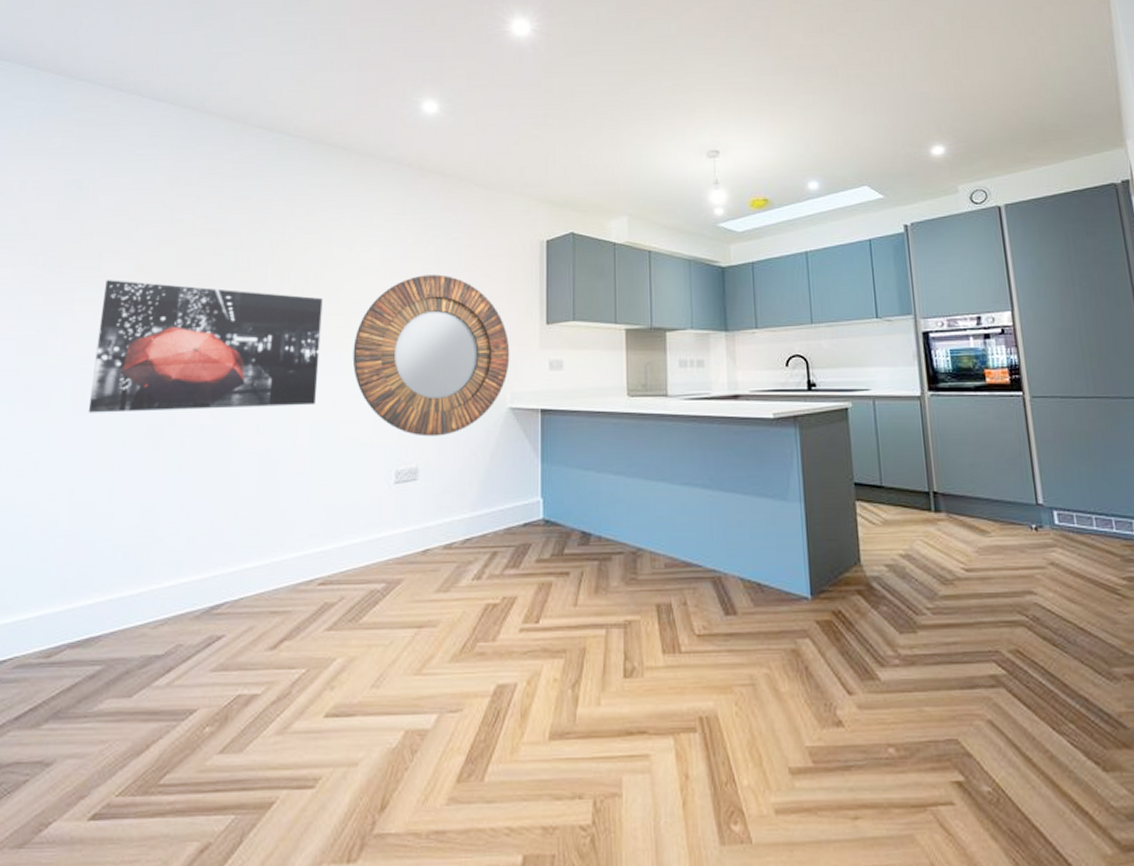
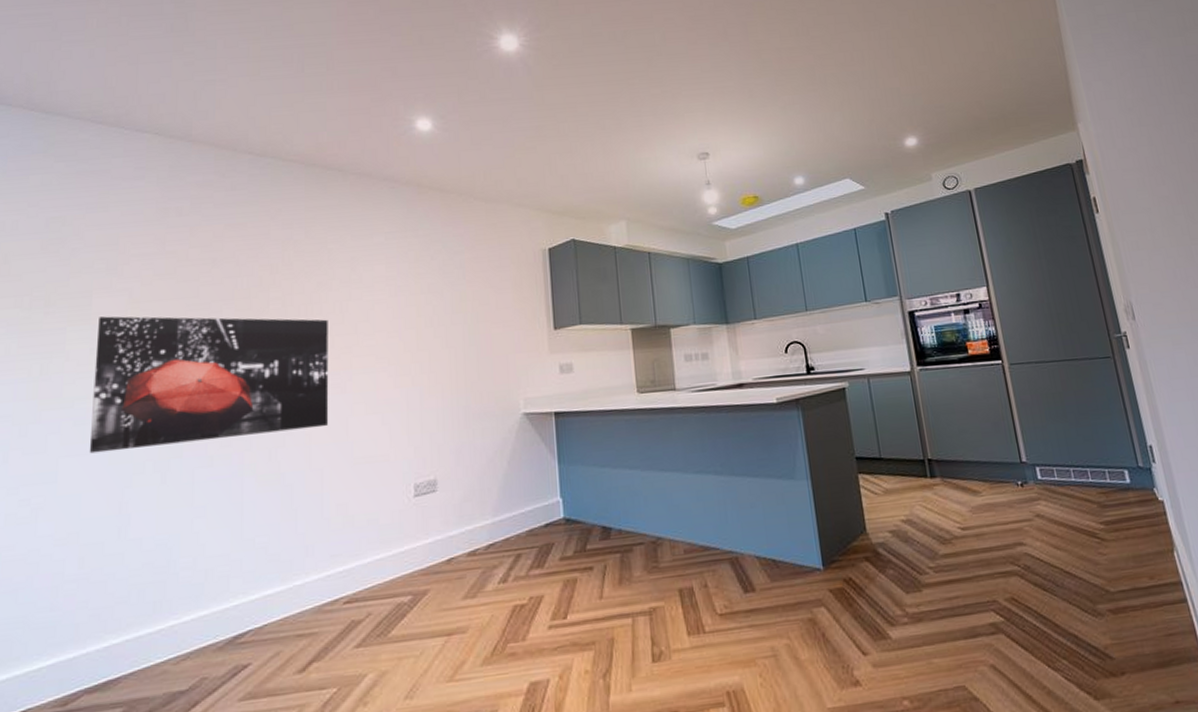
home mirror: present [352,274,510,437] -> none [363,288,521,449]

